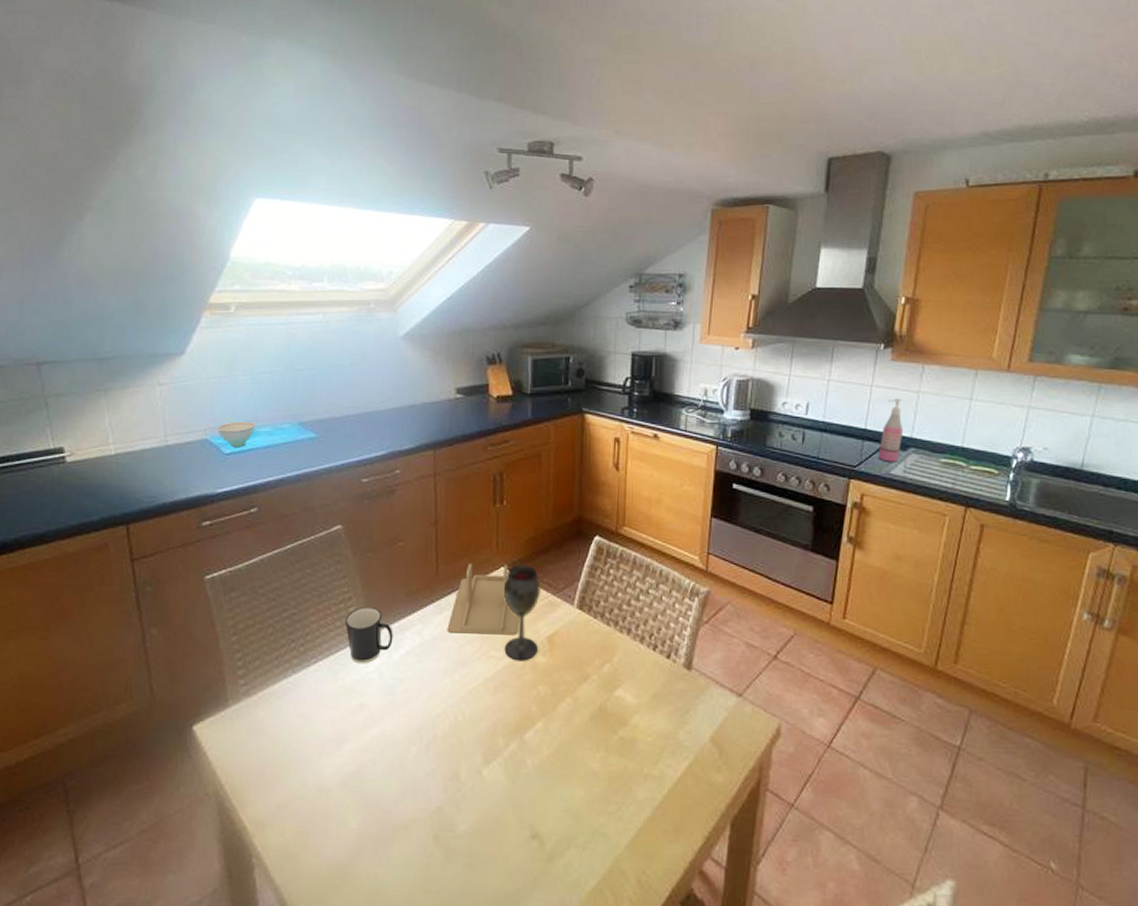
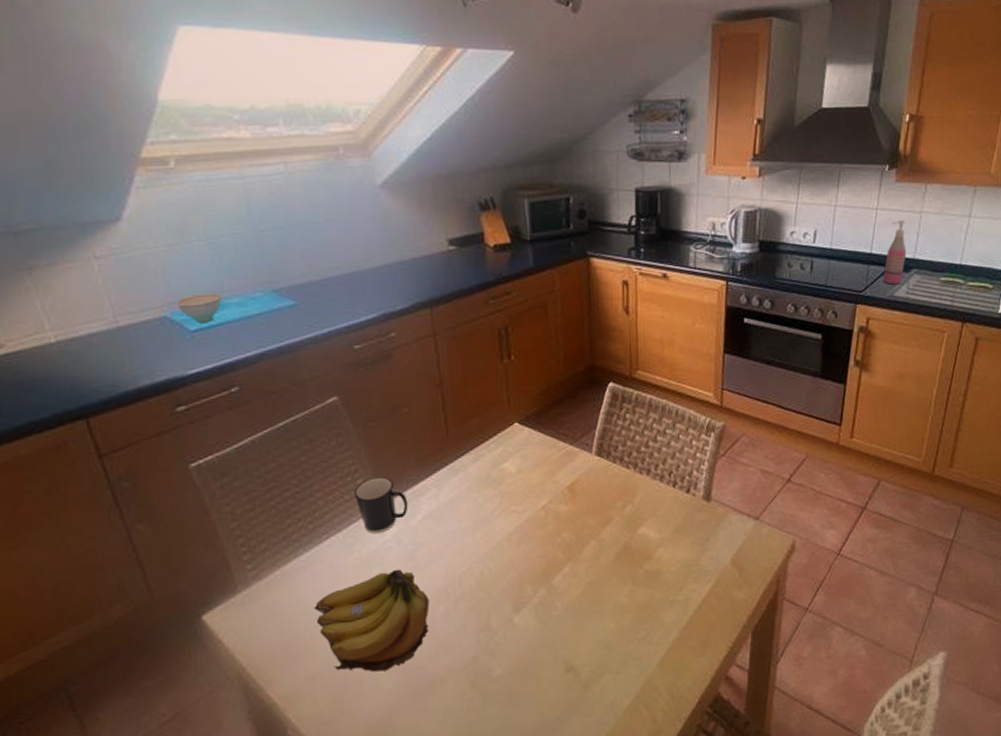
fruit: none [293,703,403,809] -> present [313,569,430,672]
napkin holder: present [447,562,520,635] -> none [464,419,538,493]
wine glass: present [503,564,541,661] -> none [519,418,559,513]

